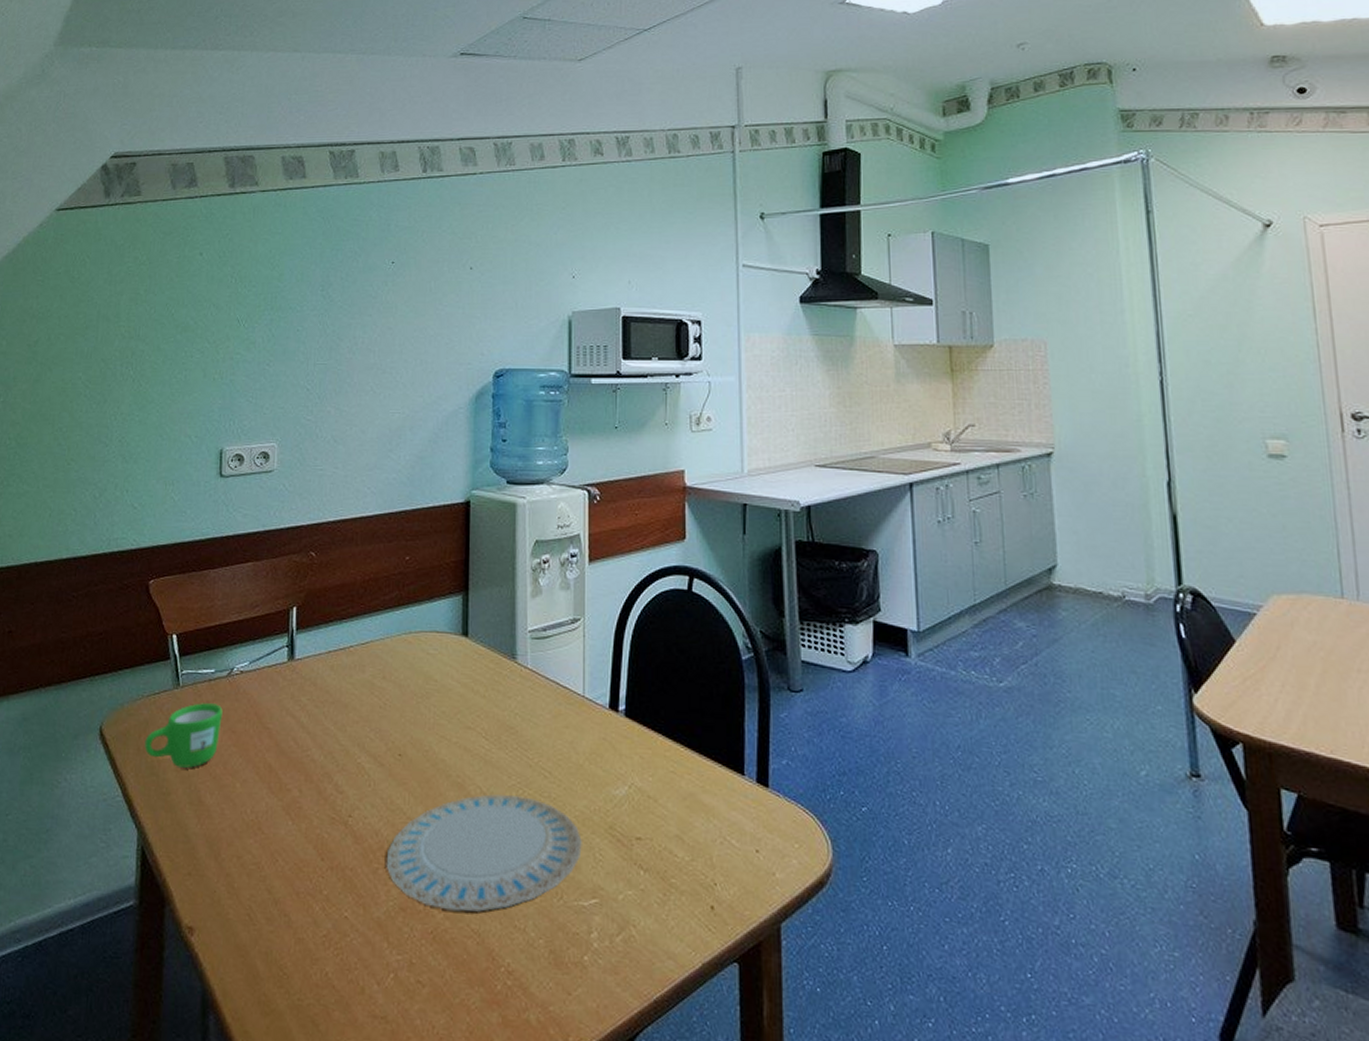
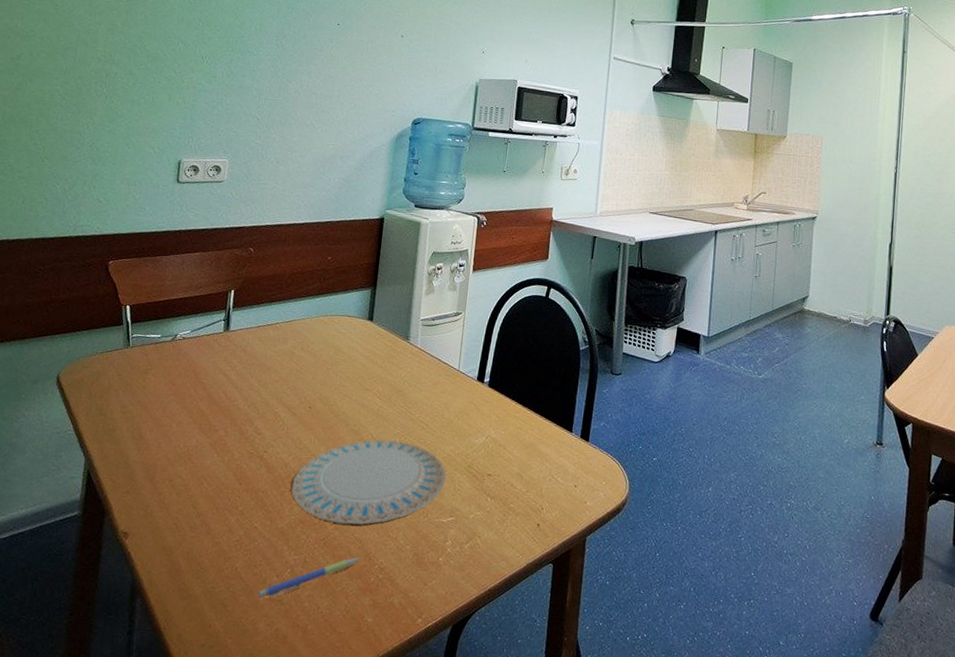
mug: present [144,703,223,768] -> none [95,360,166,411]
pen: none [356,957,480,1014] -> present [258,557,360,598]

